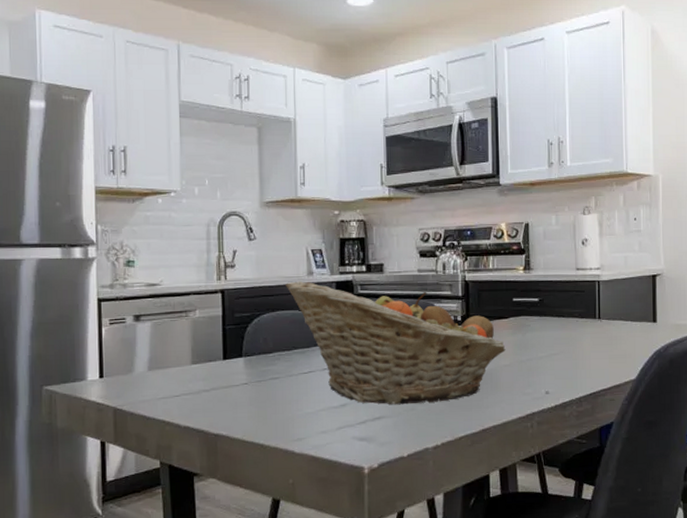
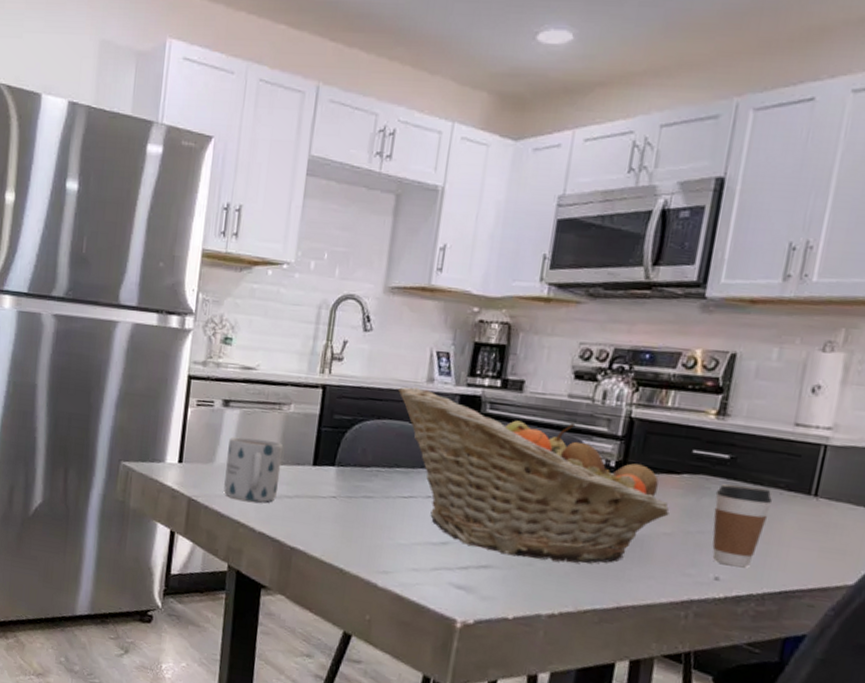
mug: none [145,344,196,401] -> present [224,437,284,502]
coffee cup: none [534,319,572,381] -> present [712,484,772,568]

